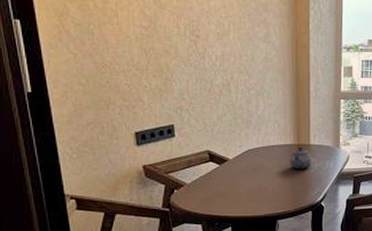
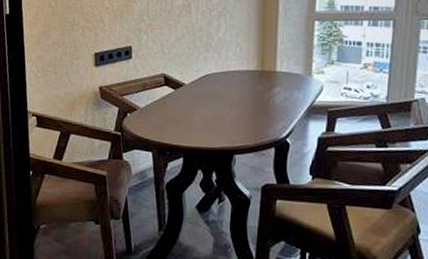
teapot: present [290,146,312,169] -> none [251,72,278,99]

